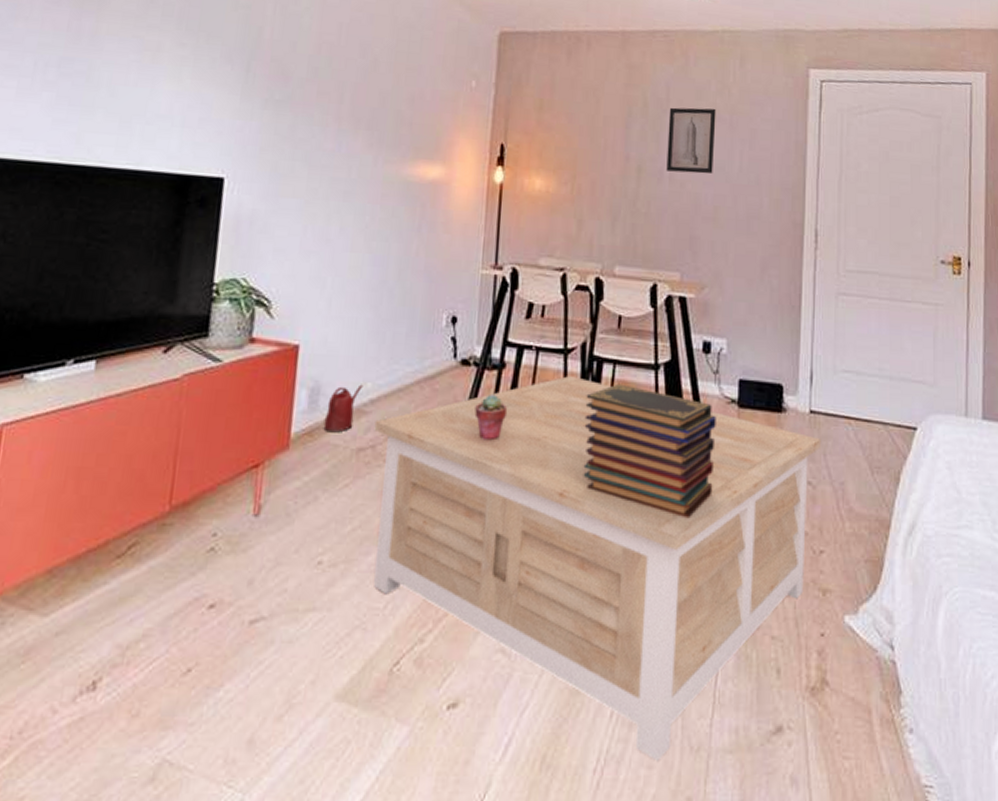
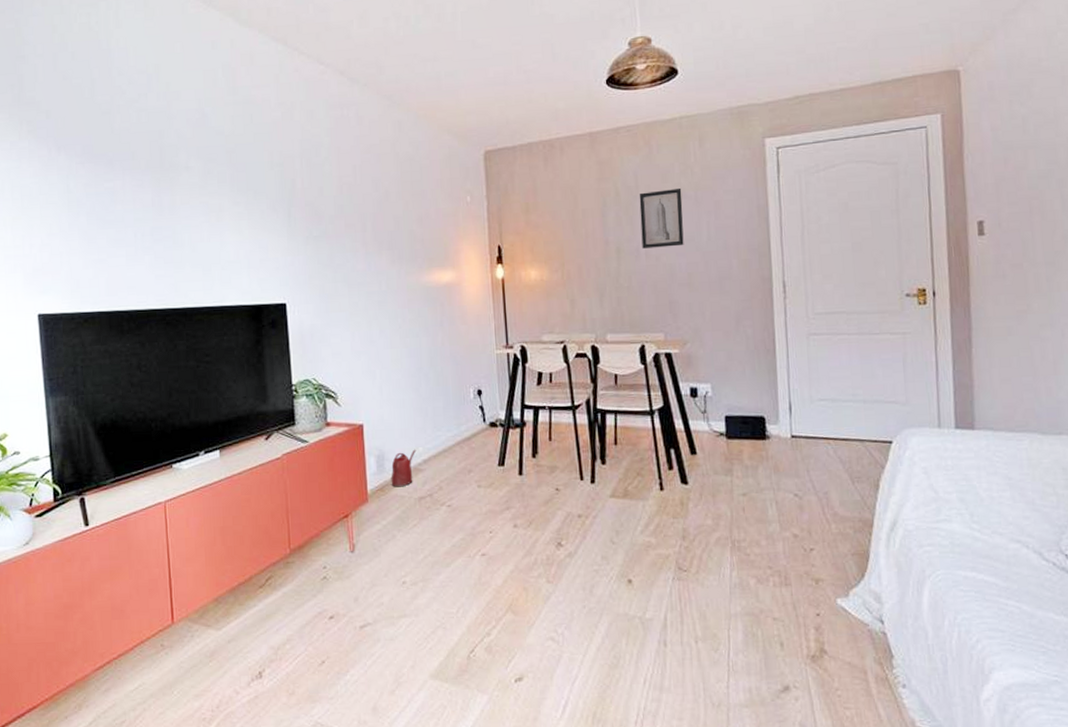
coffee table: present [374,376,822,761] -> none [429,427,804,714]
potted succulent: present [474,393,508,441] -> none [506,447,532,483]
book stack: present [583,383,716,519] -> none [594,429,711,531]

